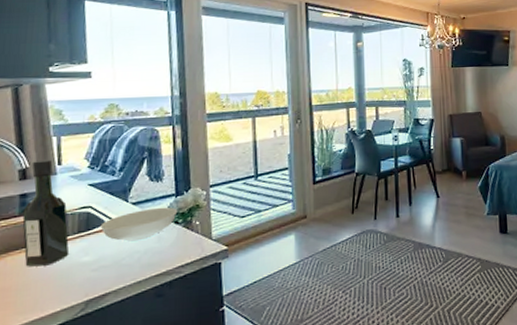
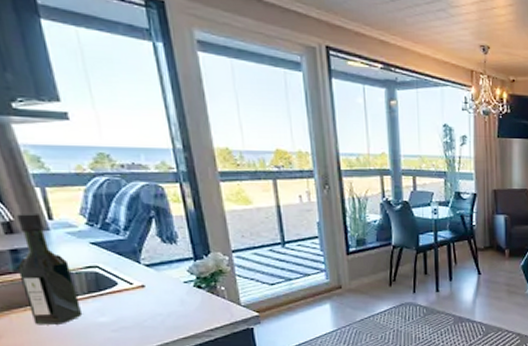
bowl: present [100,207,178,242] -> none [112,270,199,304]

